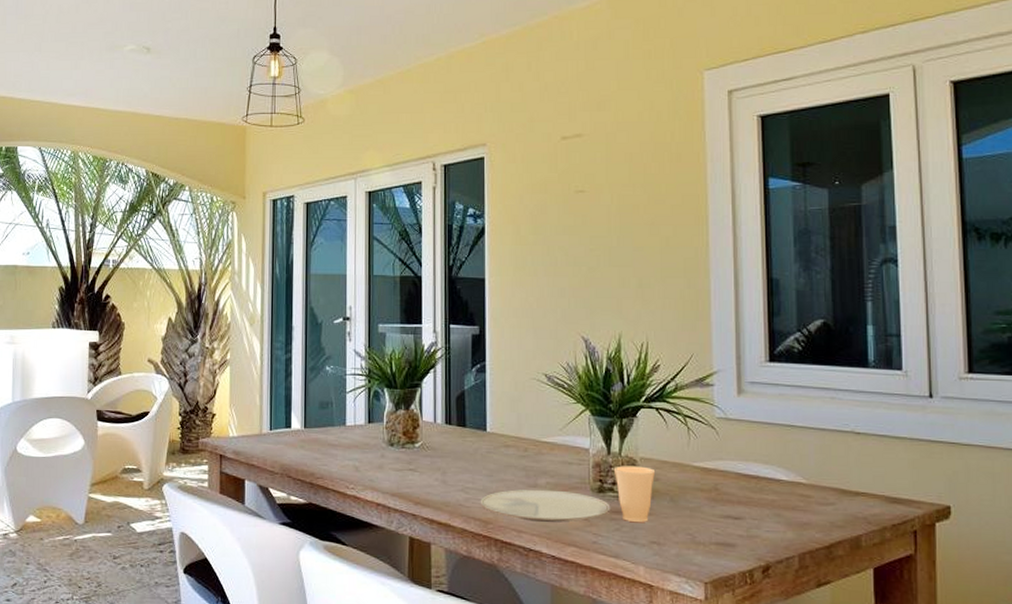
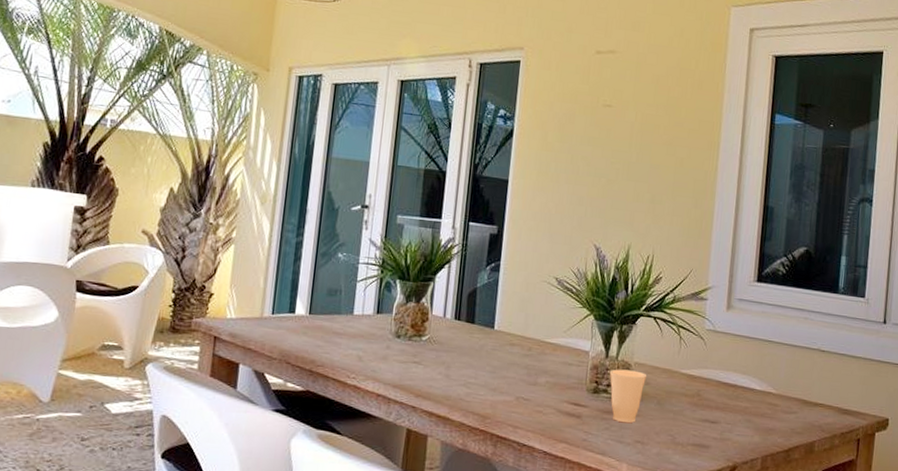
plate: present [480,489,611,522] -> none [480,387,603,420]

